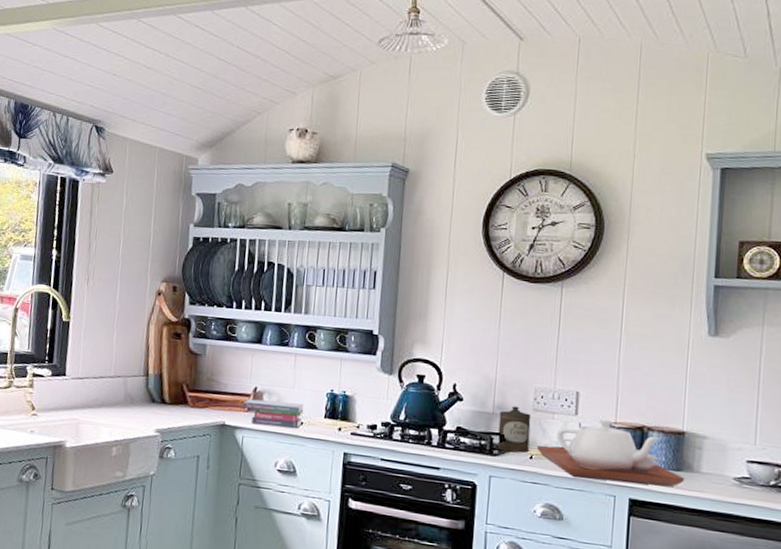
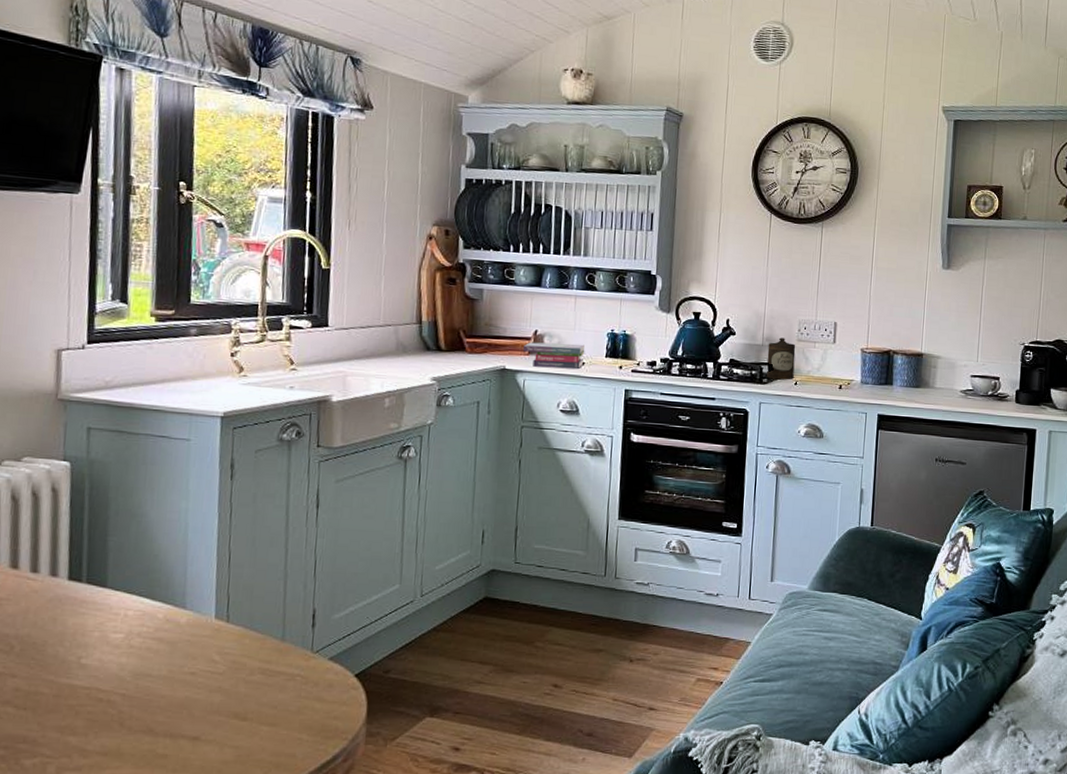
tea set: present [536,419,685,487] -> none [800,346,923,402]

